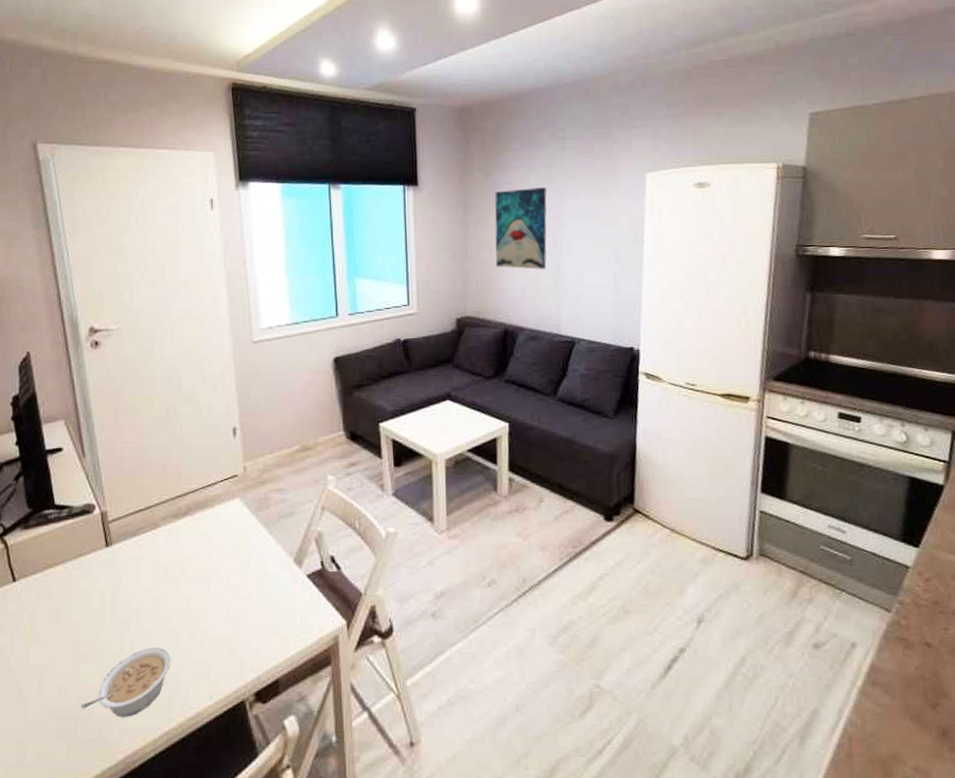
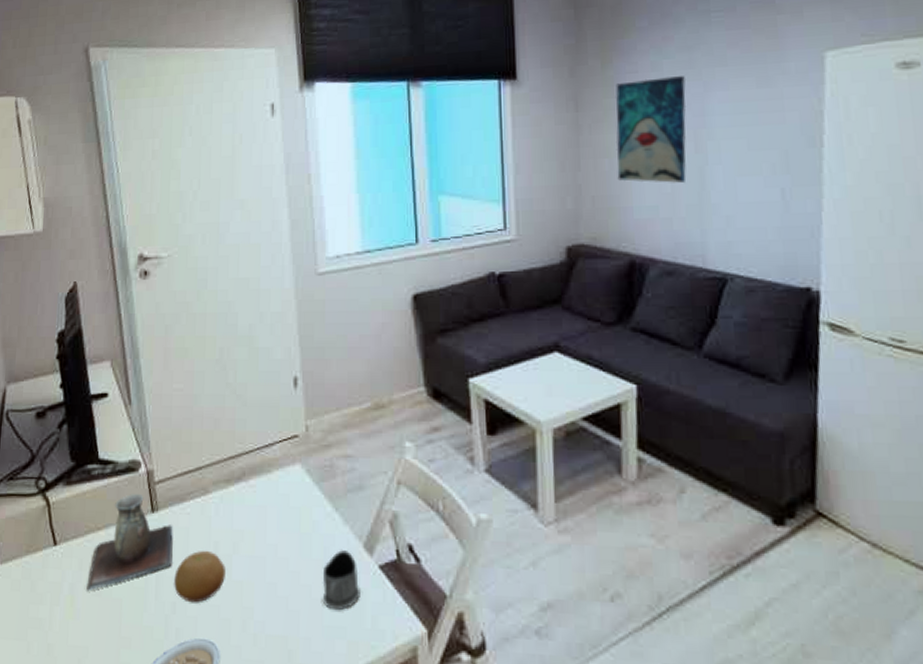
decorative vase: none [46,532,127,618] -> present [86,494,173,591]
fruit: none [128,574,174,619] -> present [174,550,225,603]
tea glass holder: none [259,564,291,614] -> present [322,549,360,611]

